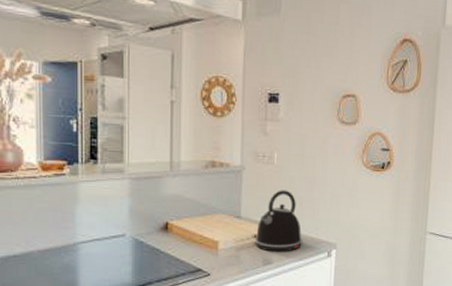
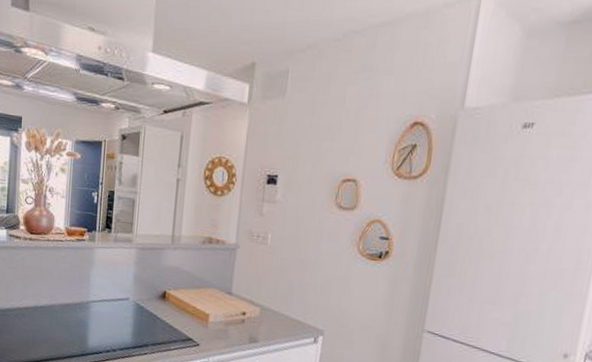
kettle: present [256,190,302,252] -> none [243,270,290,333]

